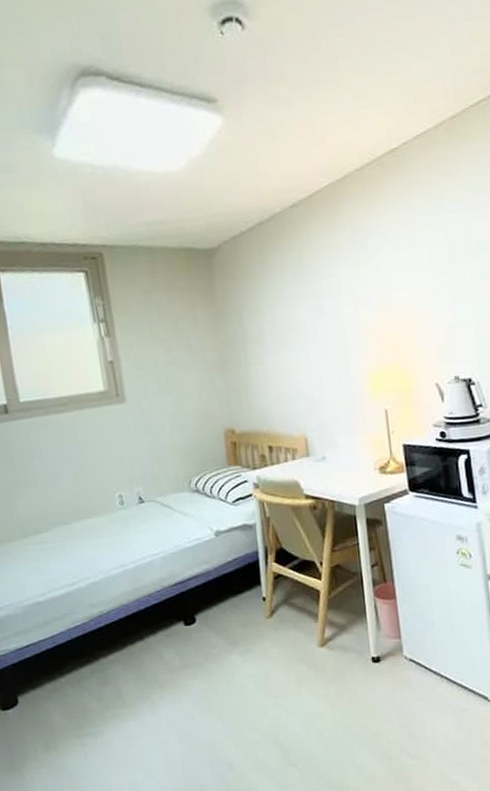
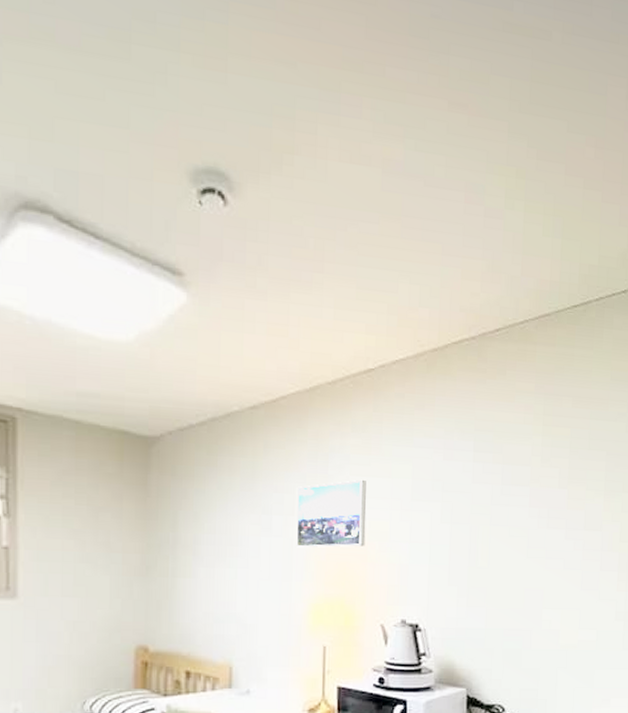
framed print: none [341,252,411,325] -> present [296,479,366,548]

